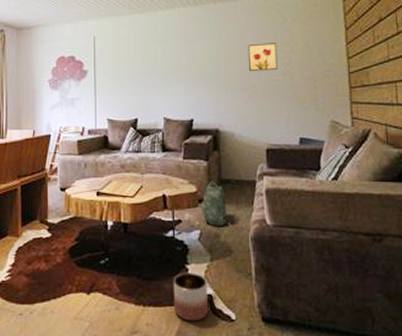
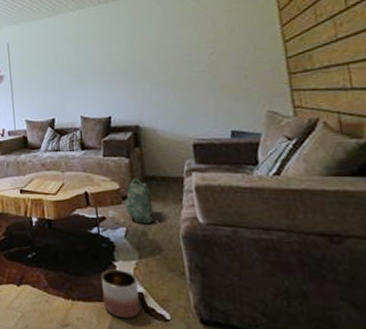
wall art: present [247,43,278,71] -> none [164,32,201,64]

